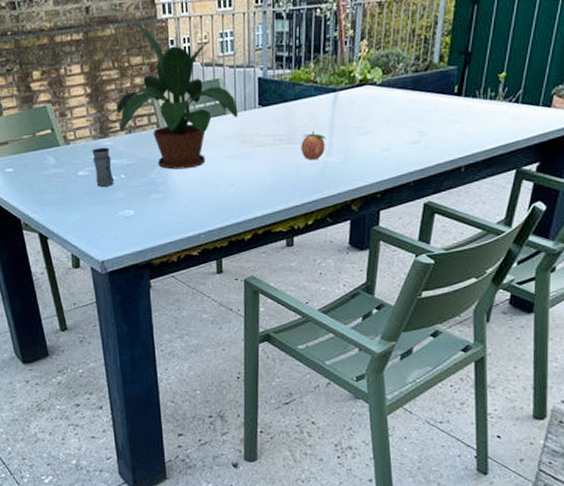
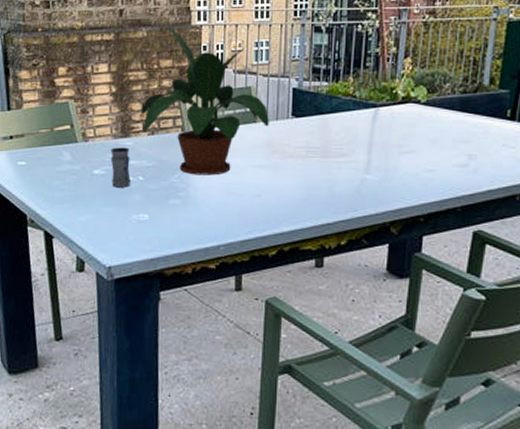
fruit: present [301,131,326,161] -> none [336,145,364,177]

